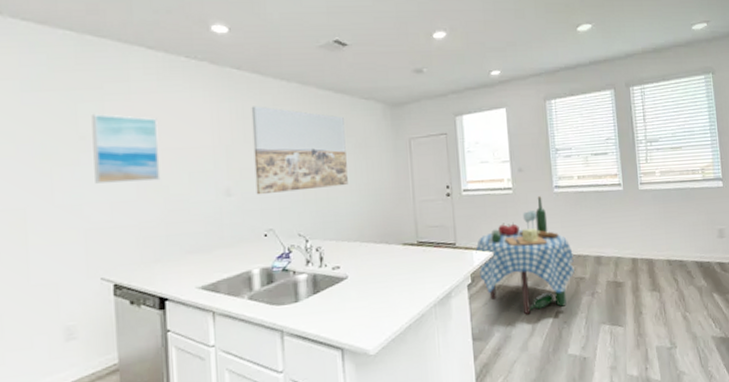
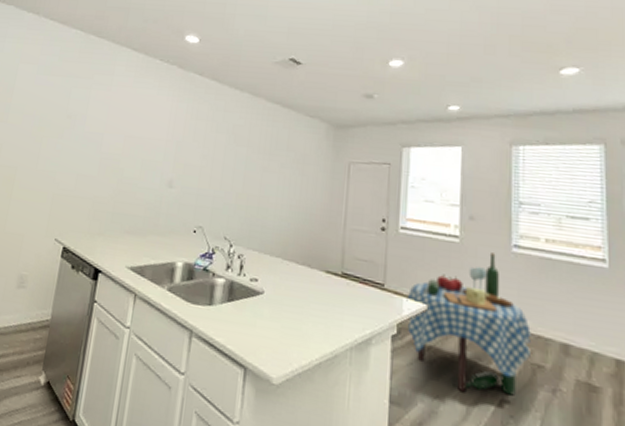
wall art: present [91,113,161,184] -> none [70,98,128,163]
wall art: present [251,106,348,195] -> none [194,109,287,199]

